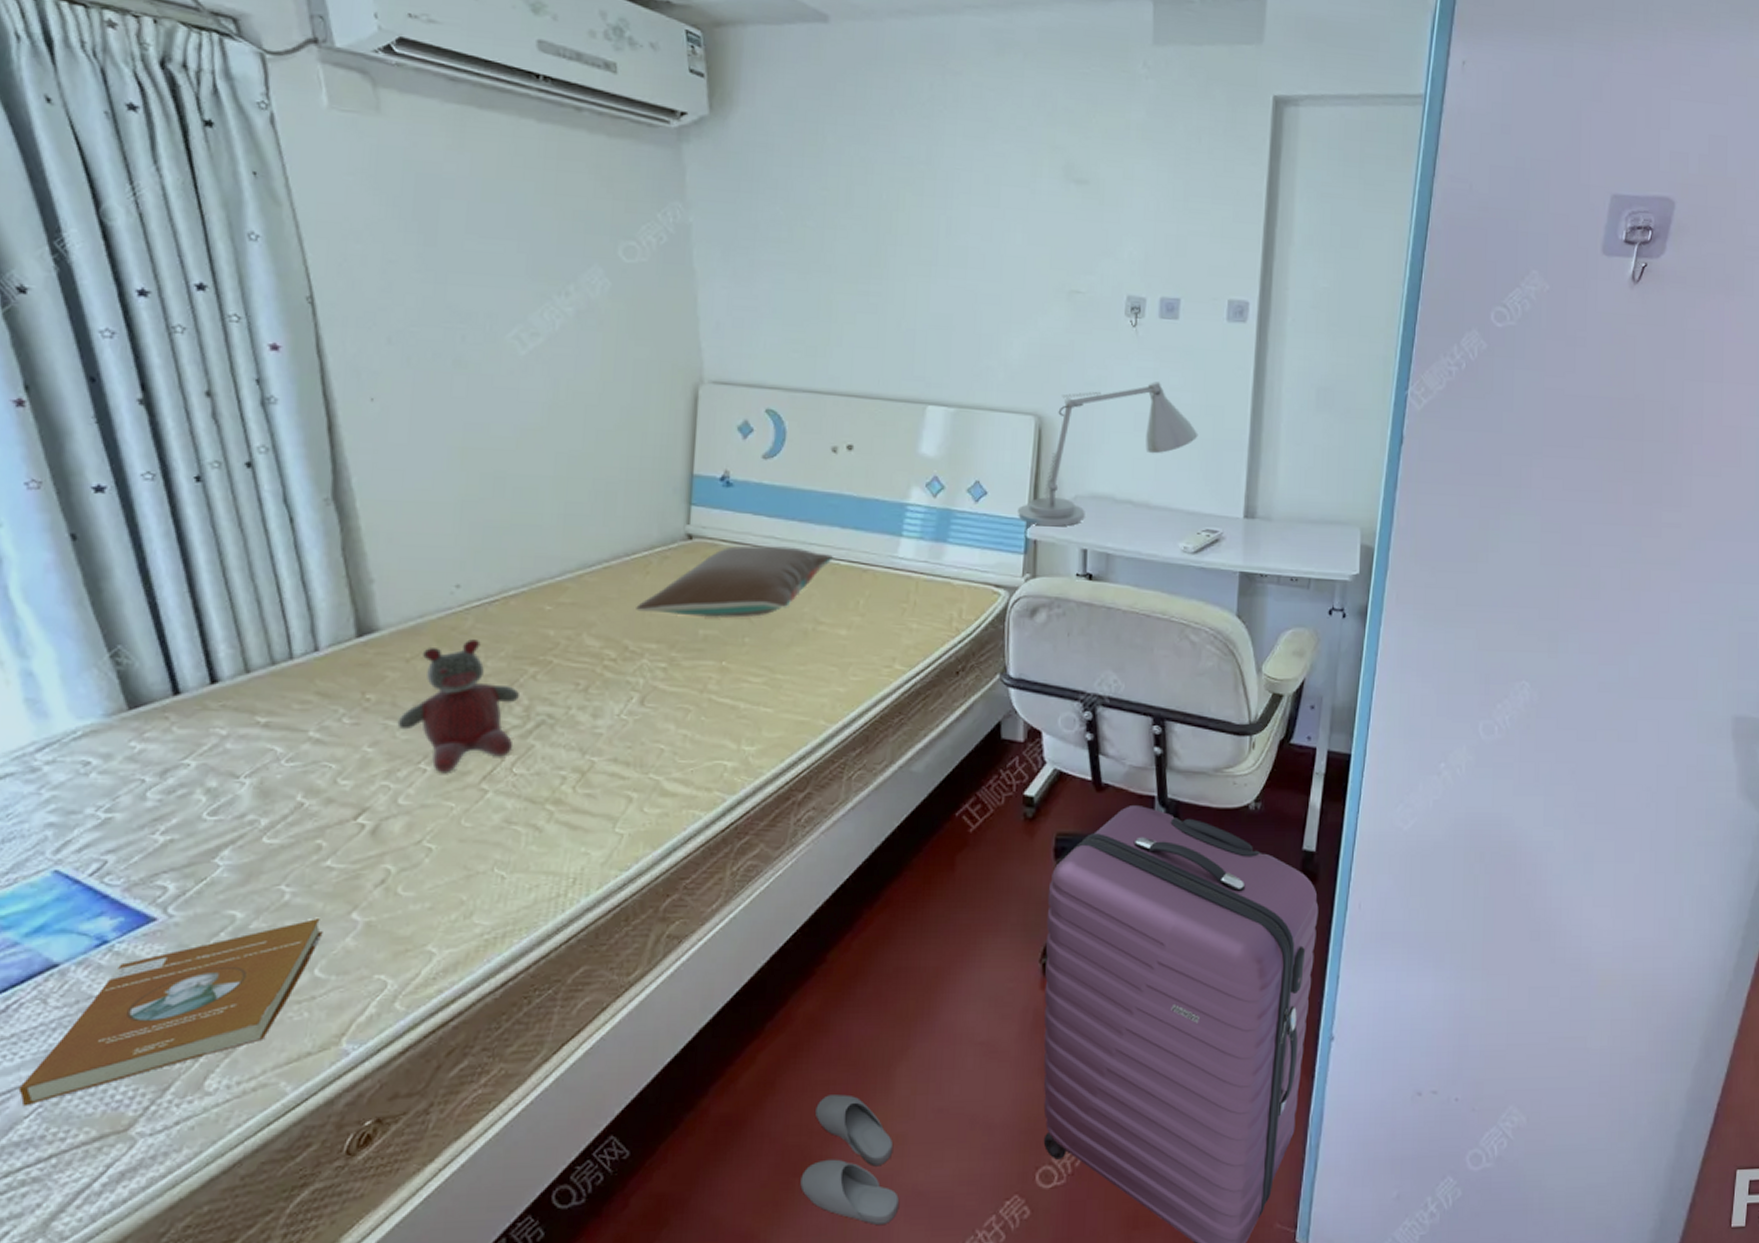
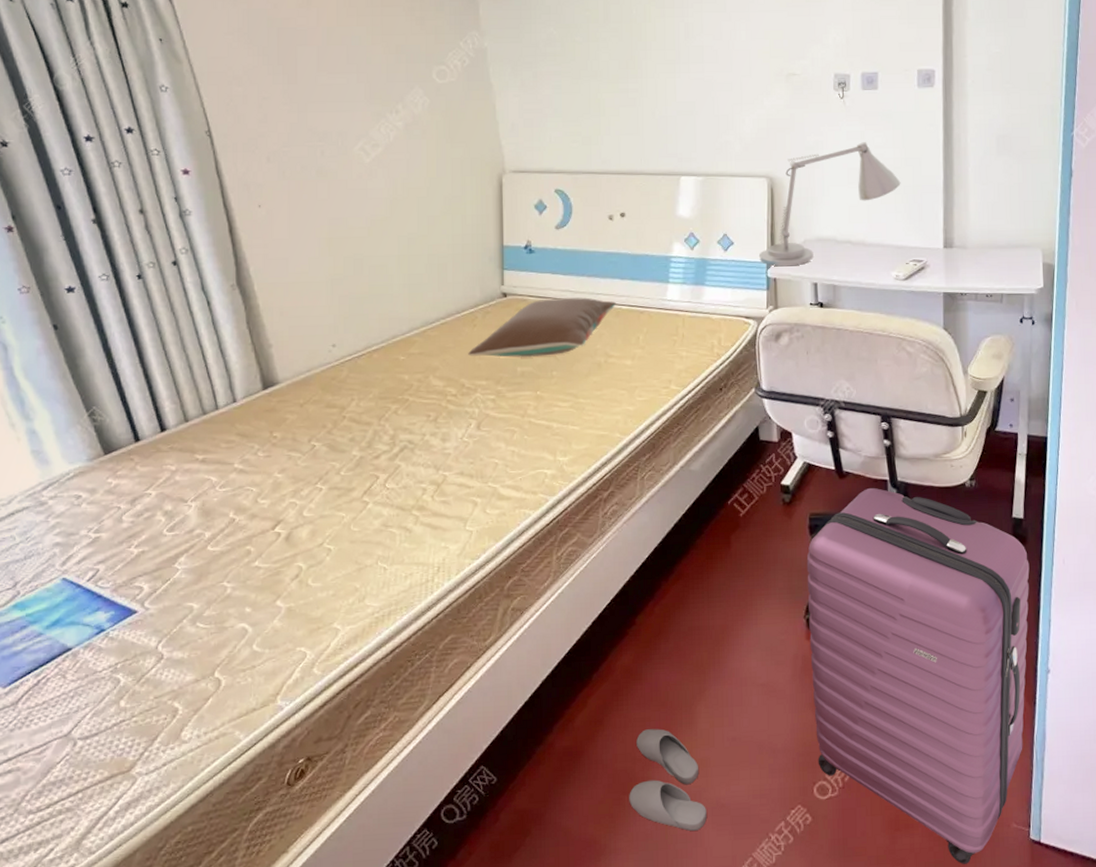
book: present [18,919,323,1107] -> none [51,606,257,755]
stuffed bear: present [397,639,521,774] -> none [298,386,387,491]

